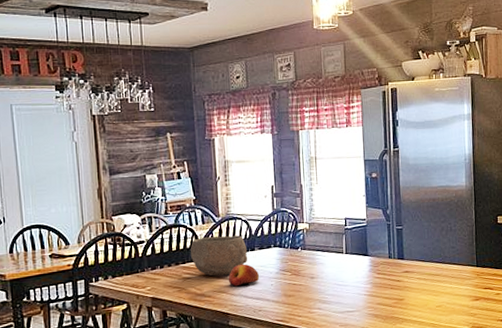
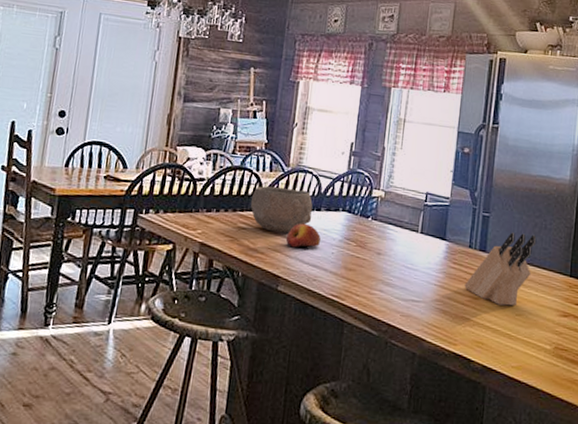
knife block: none [390,237,445,301] -> present [464,232,537,306]

